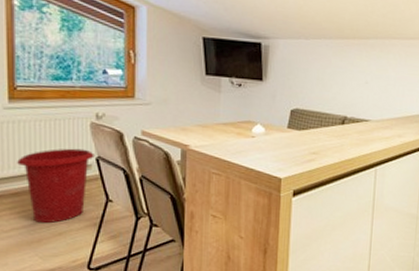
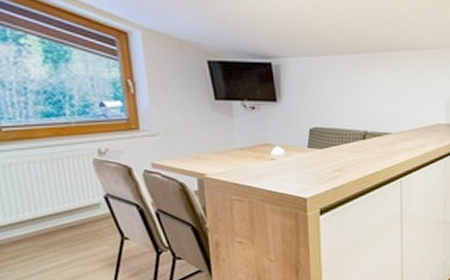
waste bin: present [17,148,94,224] -> none [13,187,102,270]

